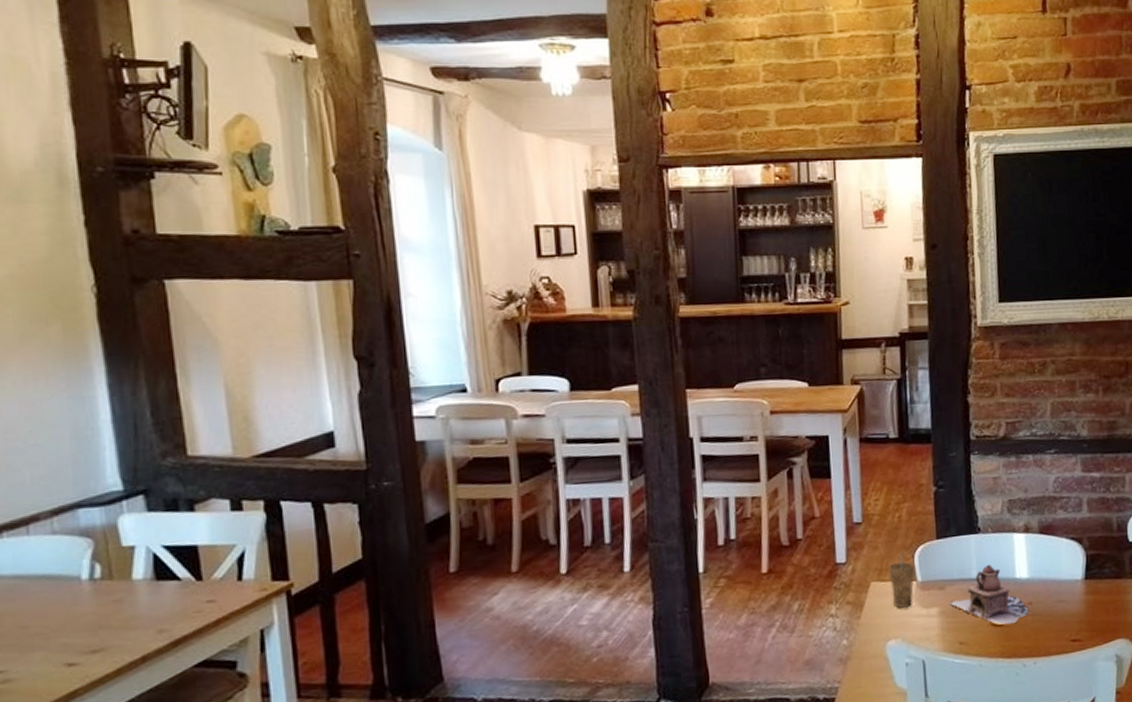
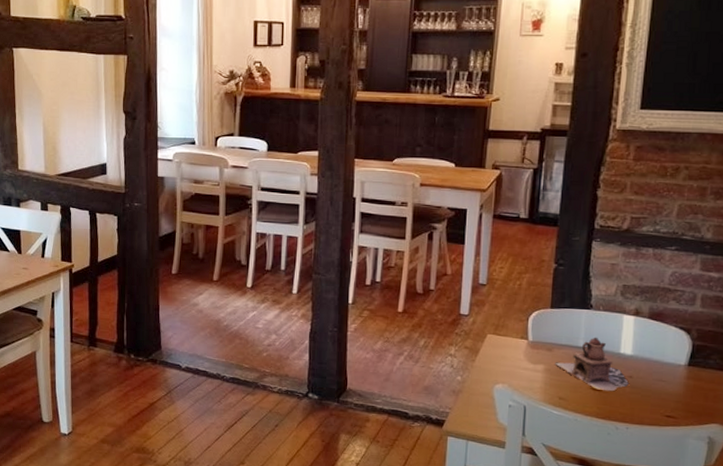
cup: present [888,552,915,608] -> none [504,315,528,360]

